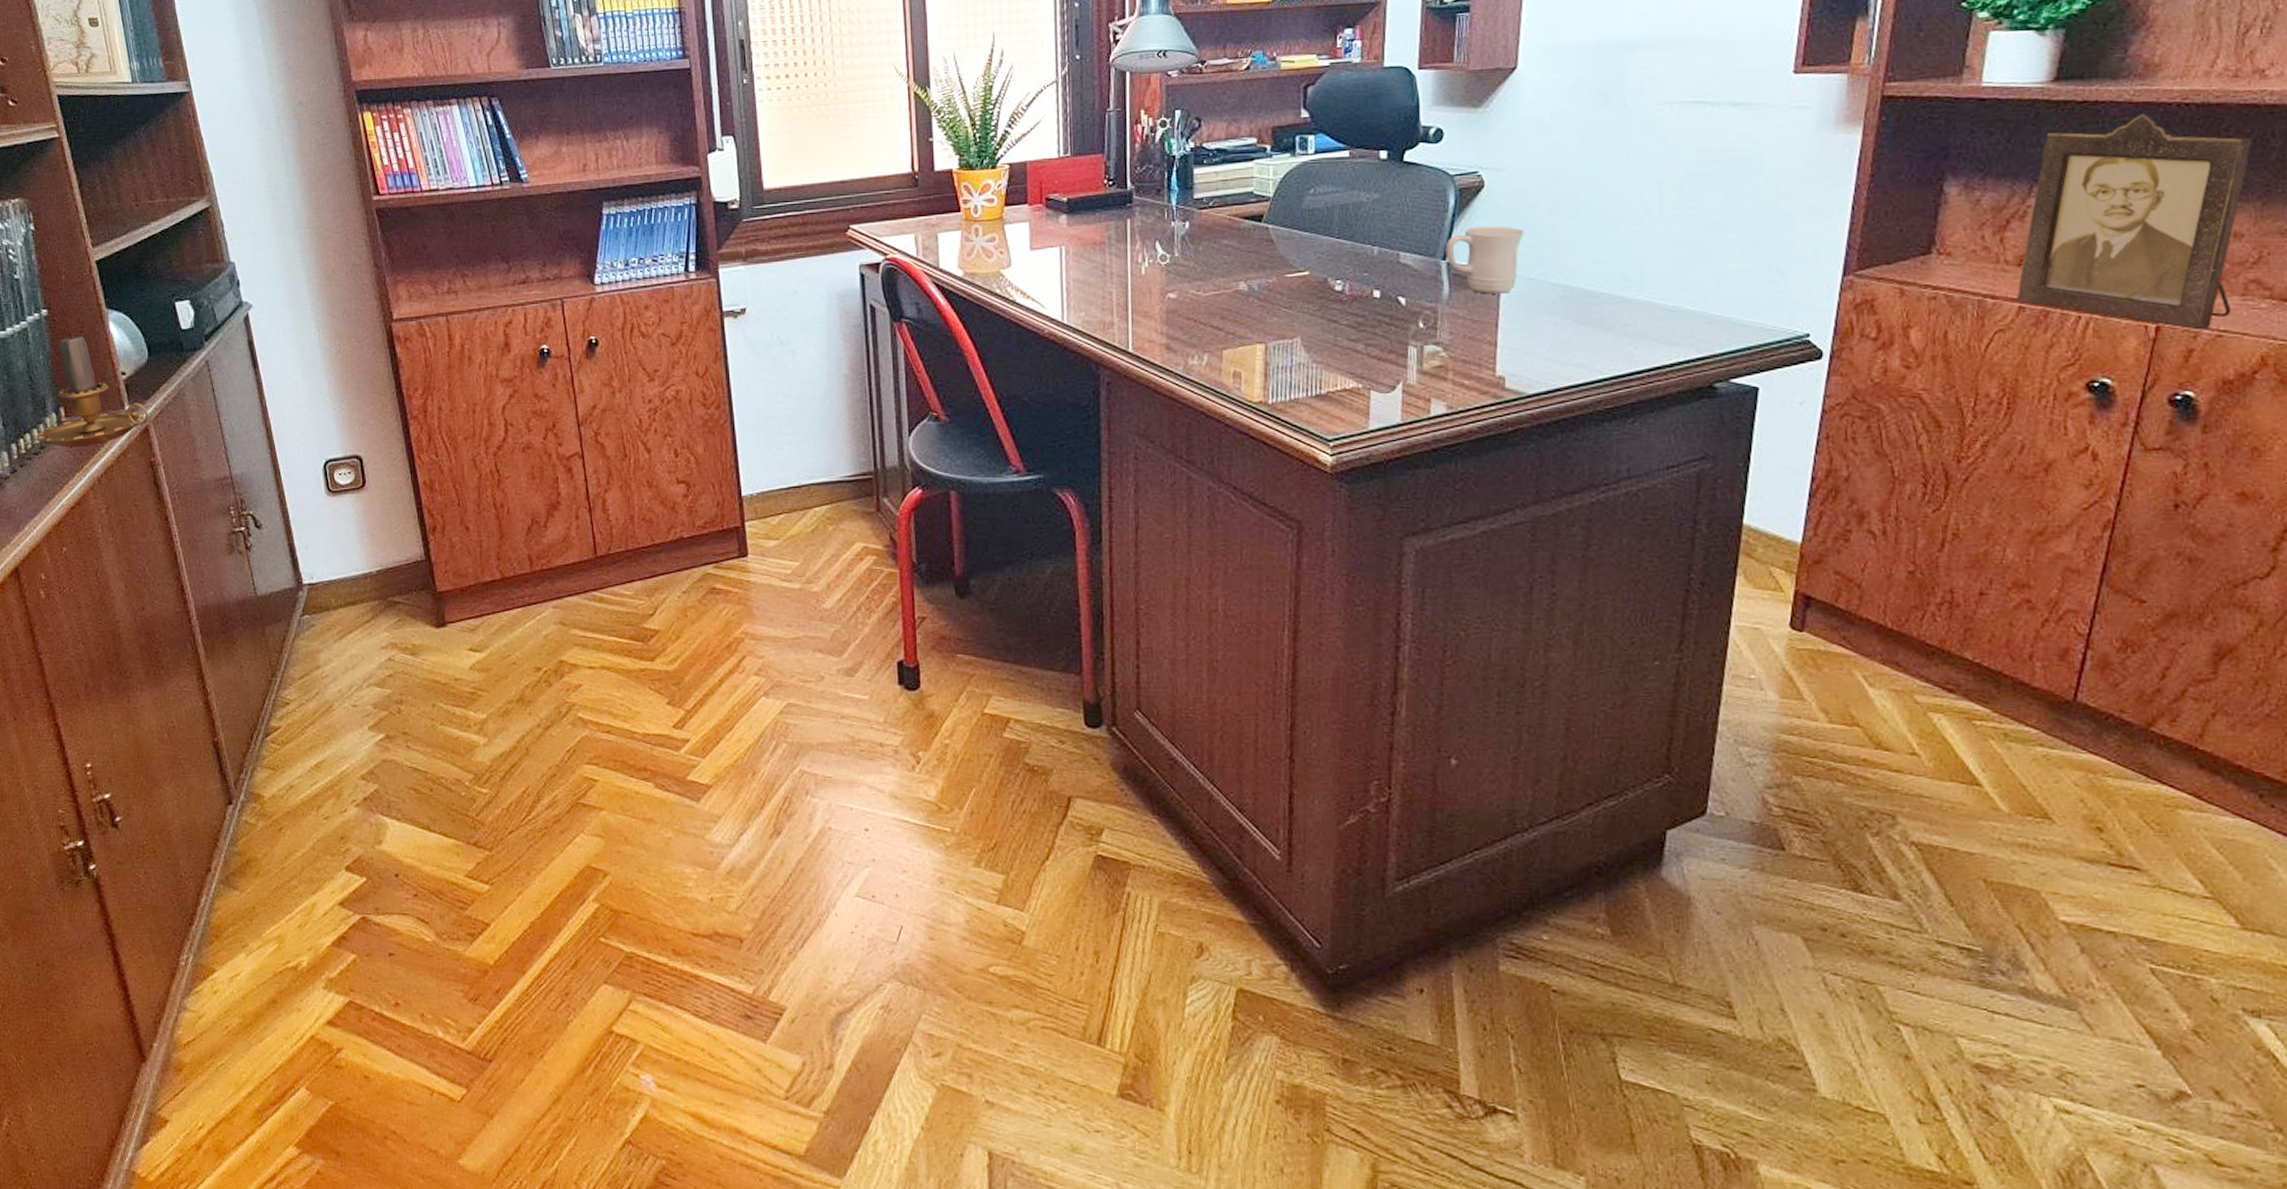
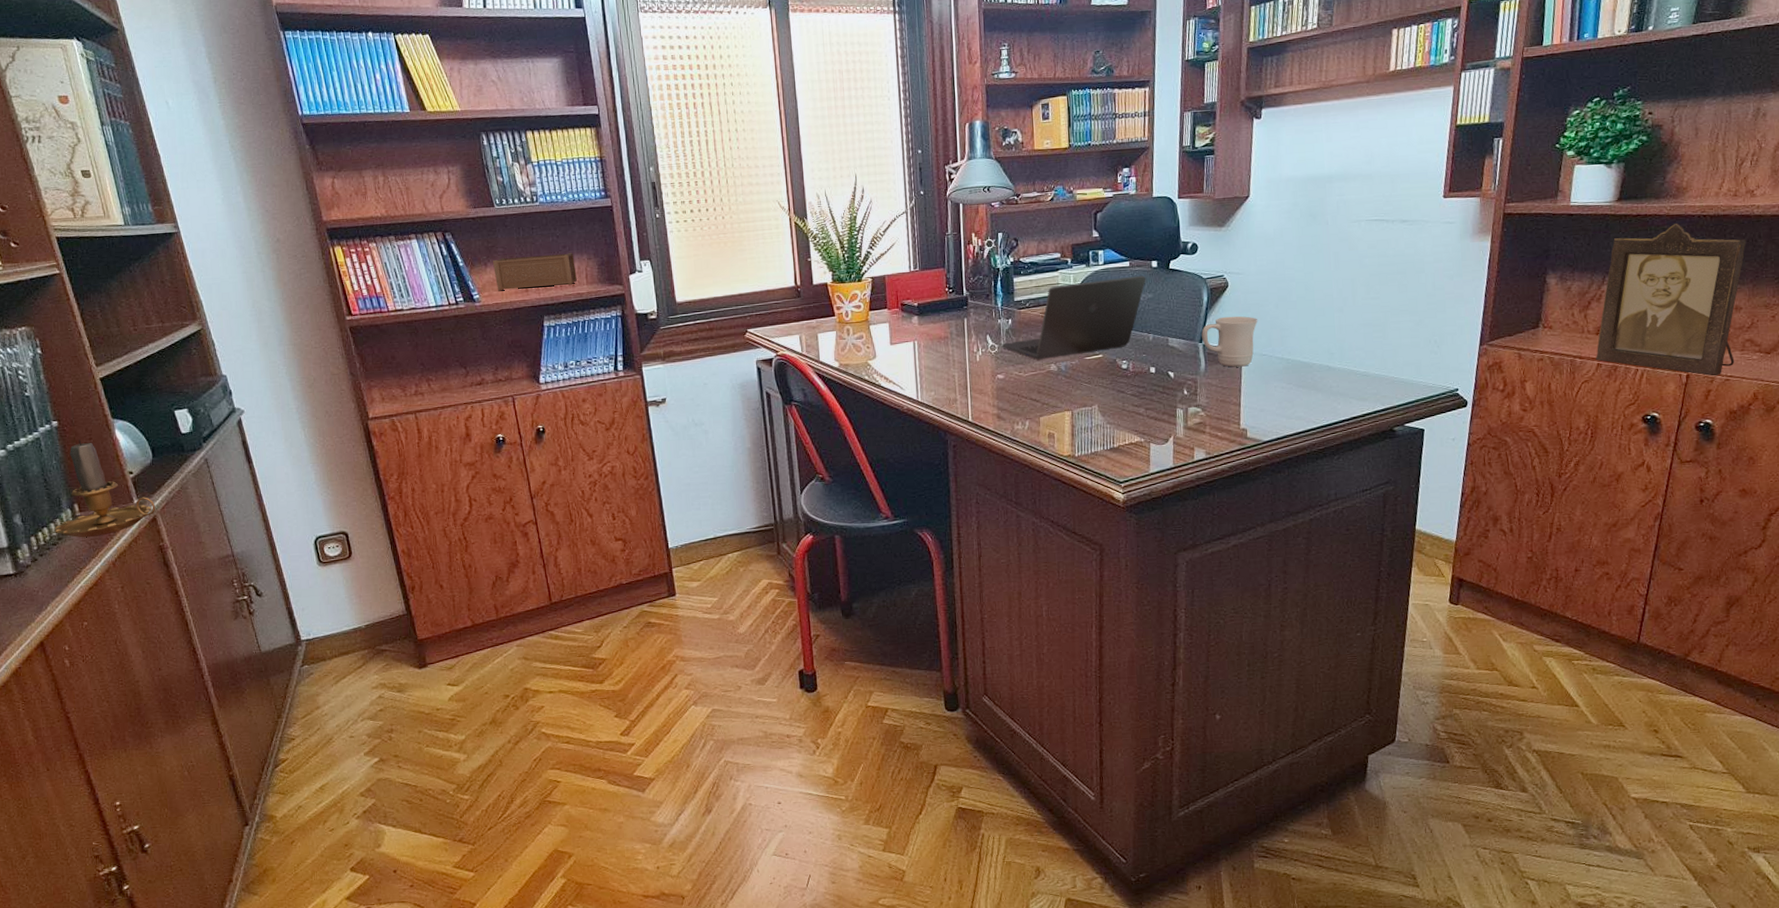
decorative box: none [545,125,645,170] -> present [492,253,577,291]
laptop: none [1174,169,1372,275] -> present [1001,275,1146,360]

